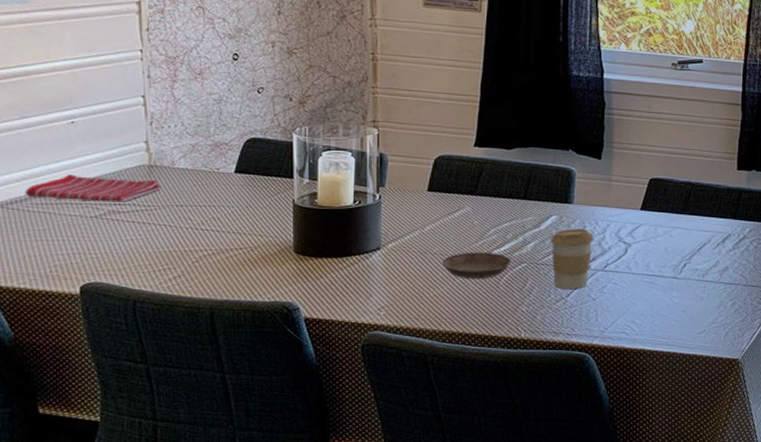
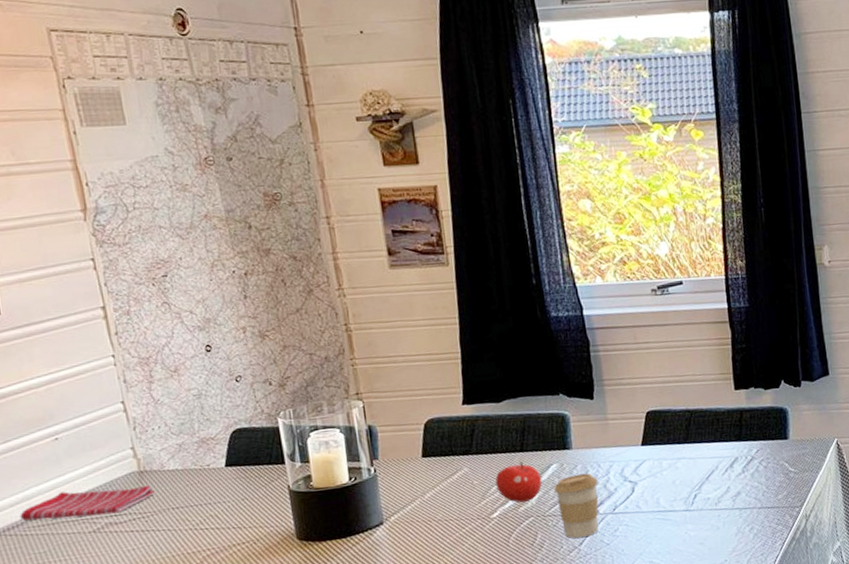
saucer: present [442,252,511,279] -> none [448,511,518,542]
fruit: none [495,209,540,247] -> present [495,461,543,503]

